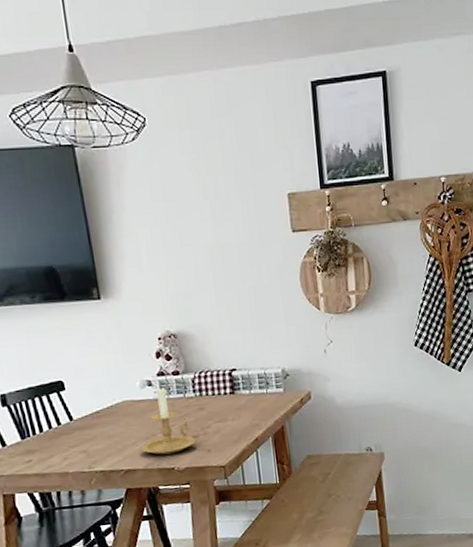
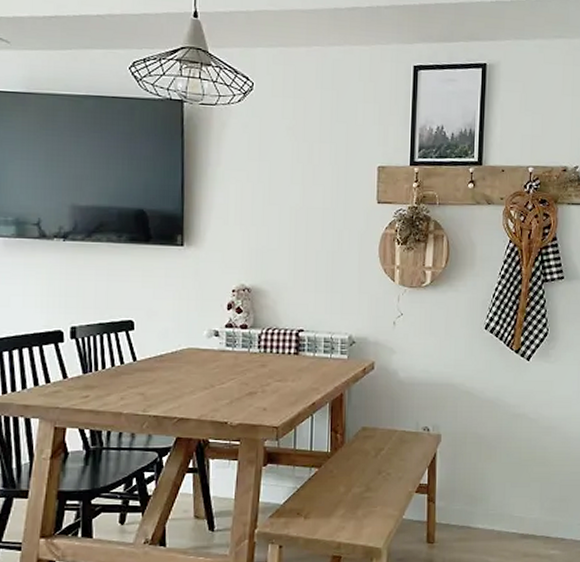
candle holder: present [140,385,196,455] -> none [197,337,253,408]

